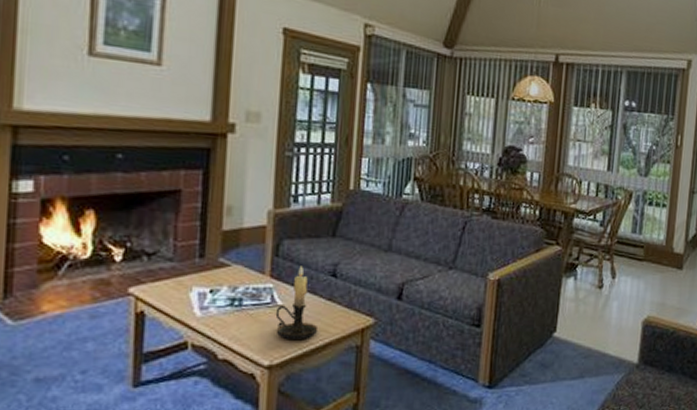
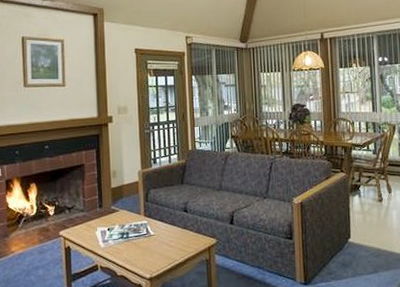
candle holder: present [275,266,319,341] -> none [150,206,180,259]

